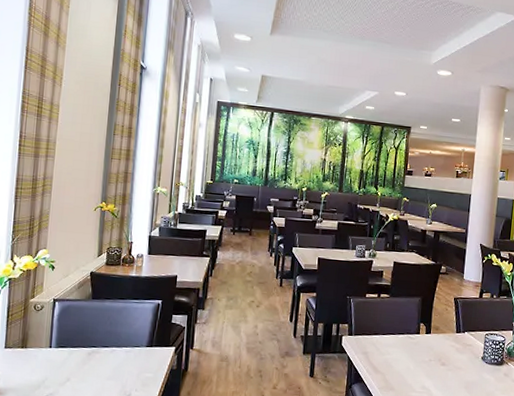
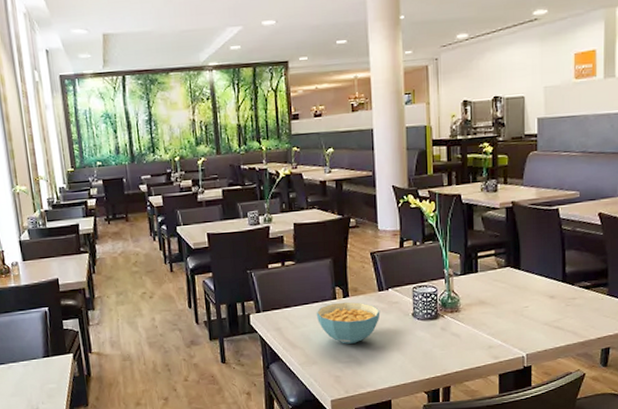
cereal bowl: none [400,337,455,376] -> present [316,301,380,344]

